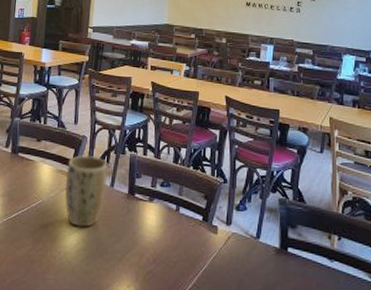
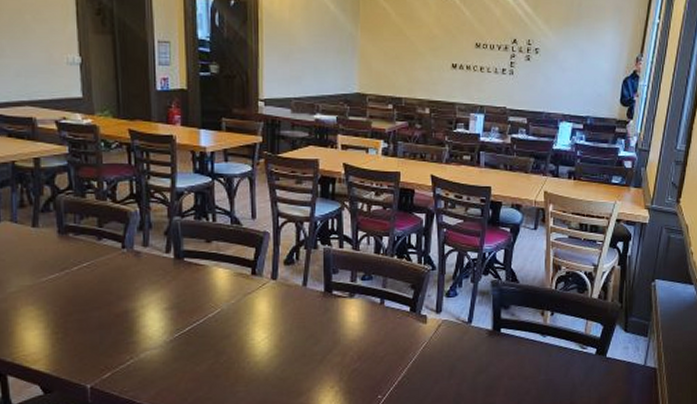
plant pot: present [64,155,107,227] -> none [247,253,298,333]

